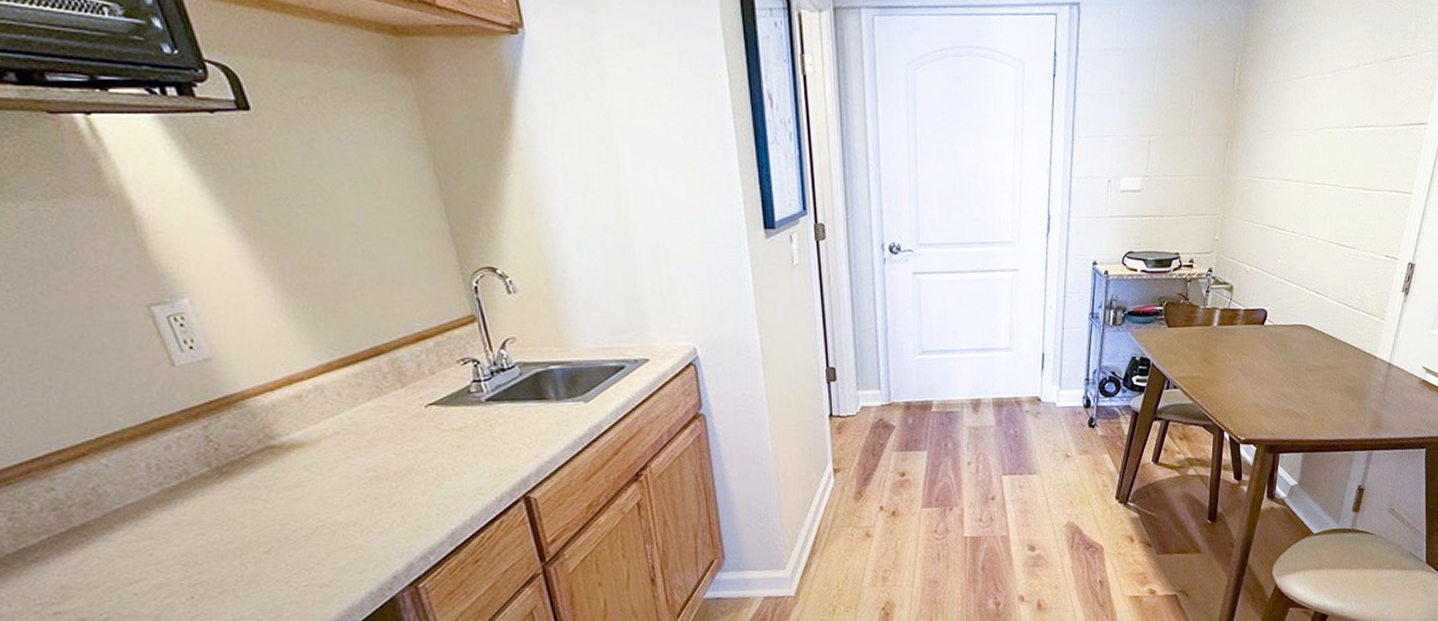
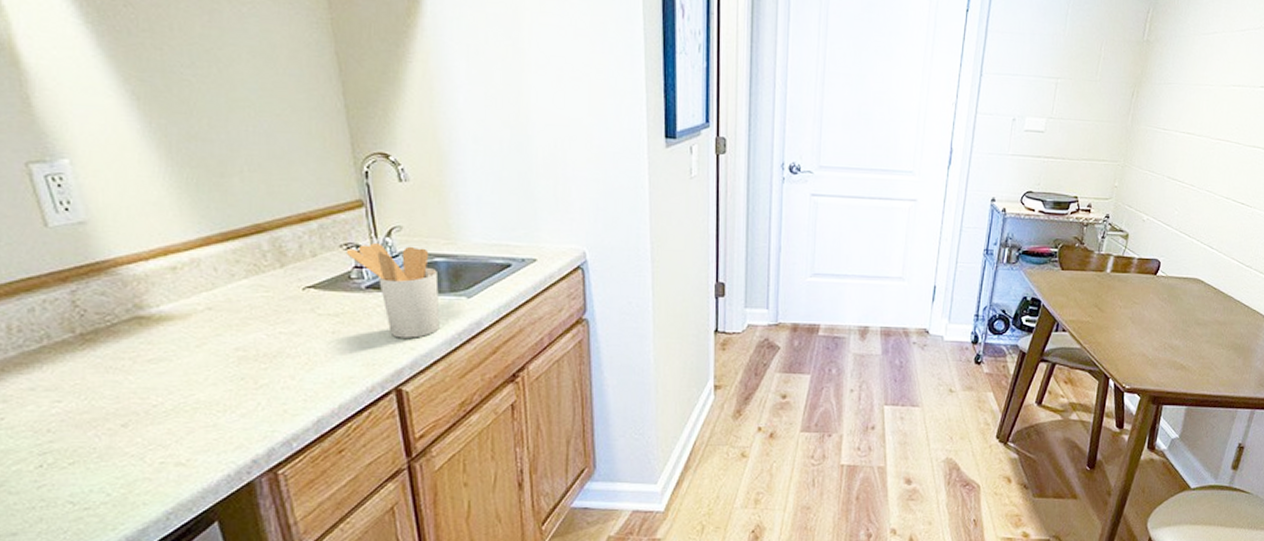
utensil holder: none [463,356,561,447] -> present [346,243,440,338]

